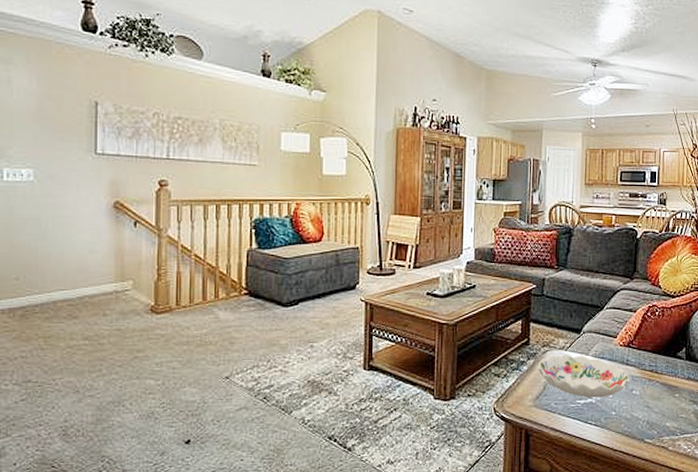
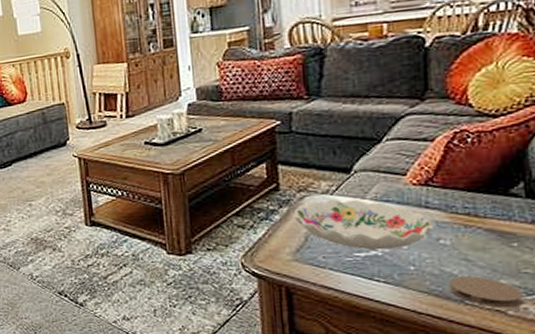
coaster: none [636,420,679,445] -> present [449,276,524,308]

